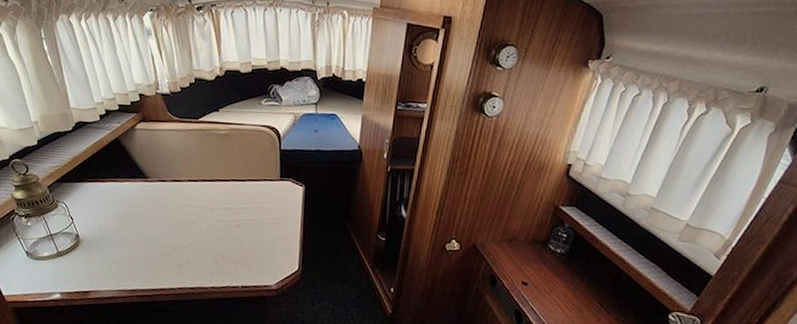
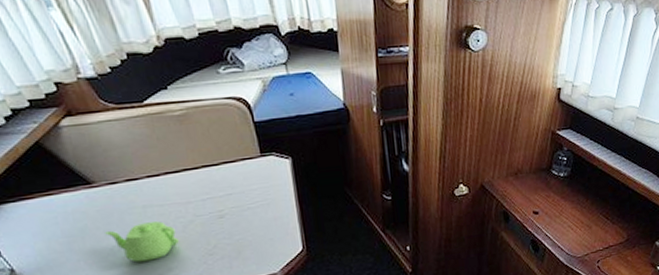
teapot: none [148,218,201,251] -> present [105,221,179,263]

